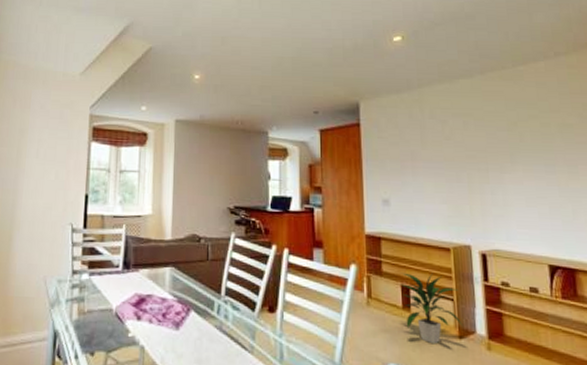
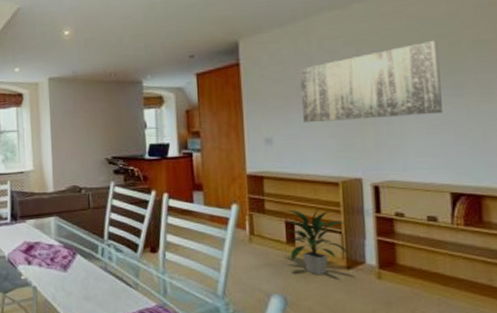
wall art: none [414,119,538,188] -> present [299,40,442,123]

